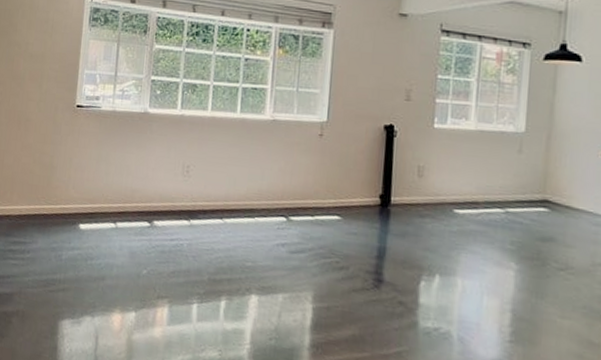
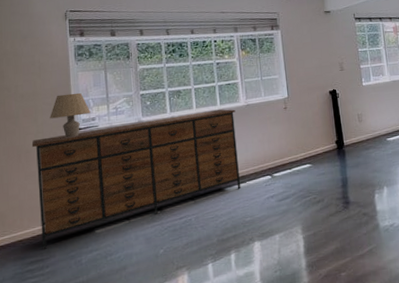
sideboard: none [26,108,258,232] -> present [31,109,241,250]
table lamp: none [54,62,96,115] -> present [50,92,91,138]

